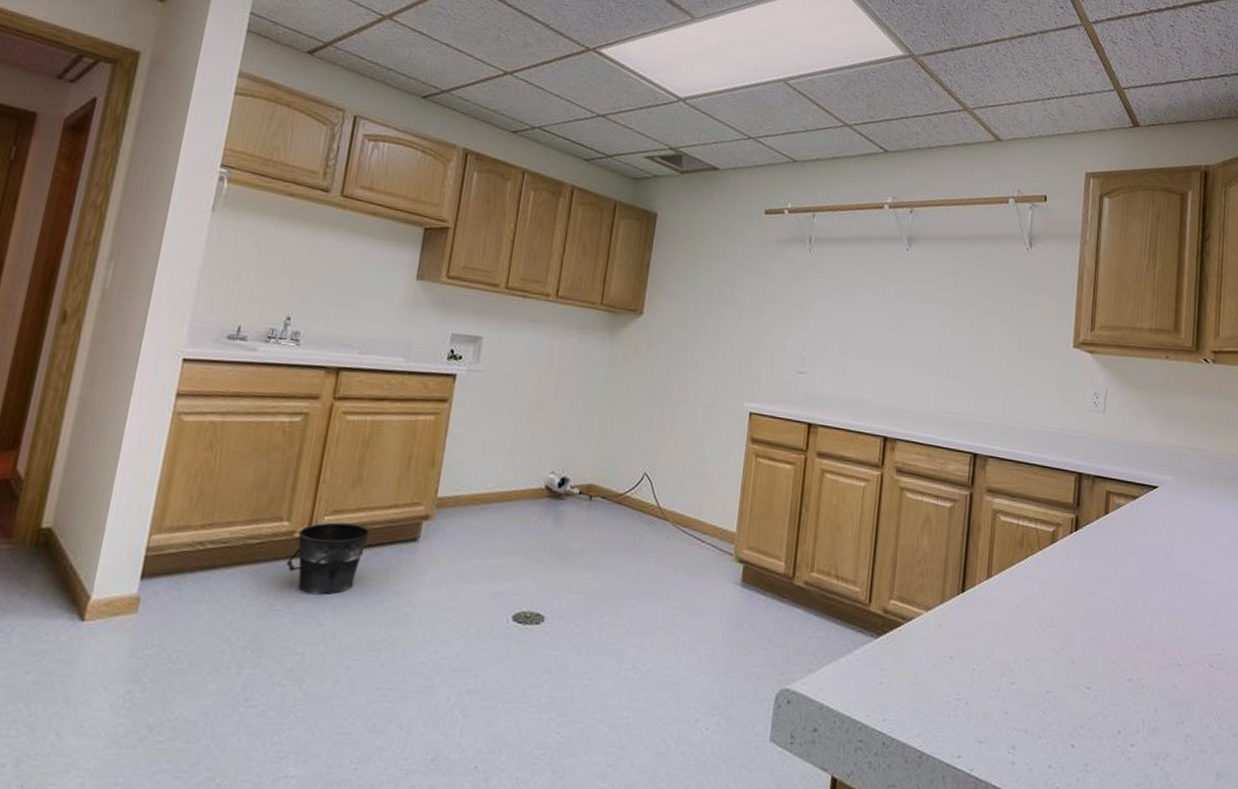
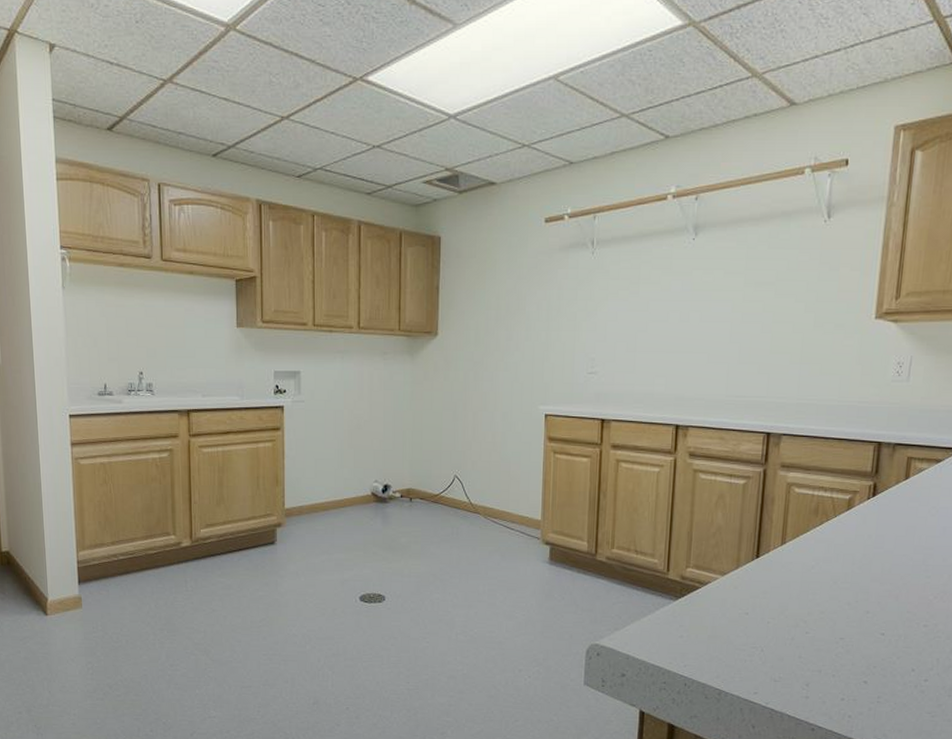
bucket: present [286,522,371,594] -> none [179,534,238,588]

